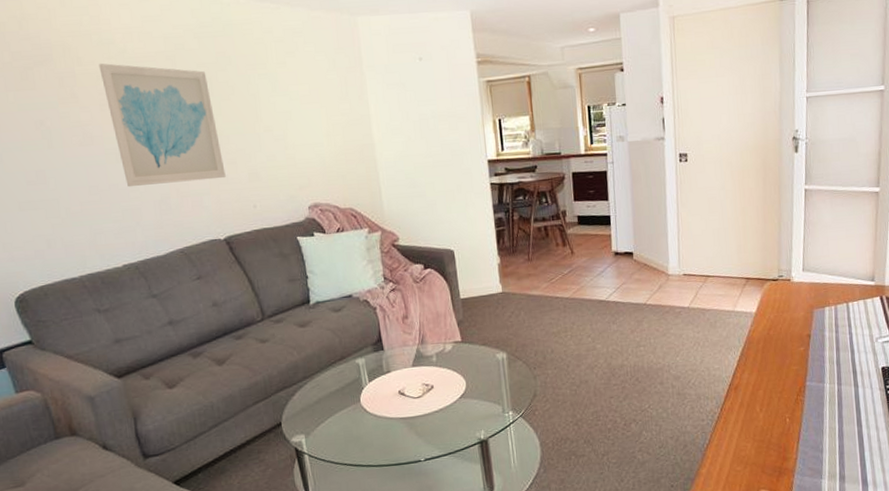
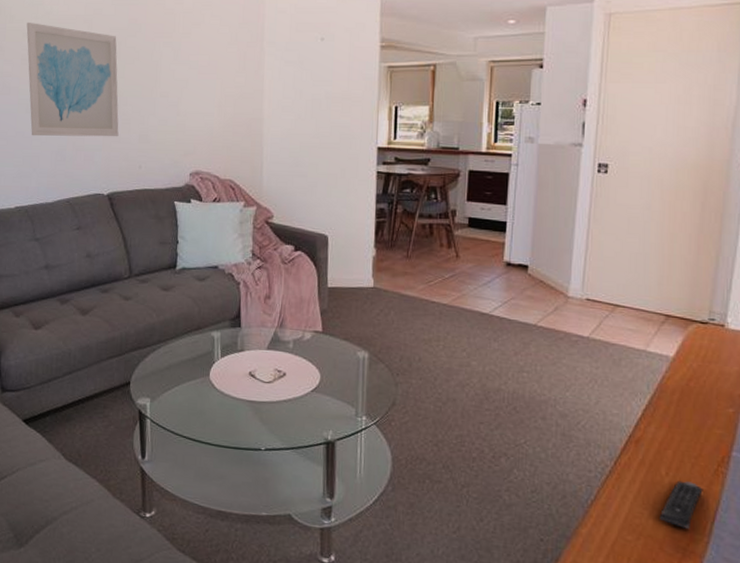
remote control: none [759,412,789,452] -> present [660,480,703,529]

